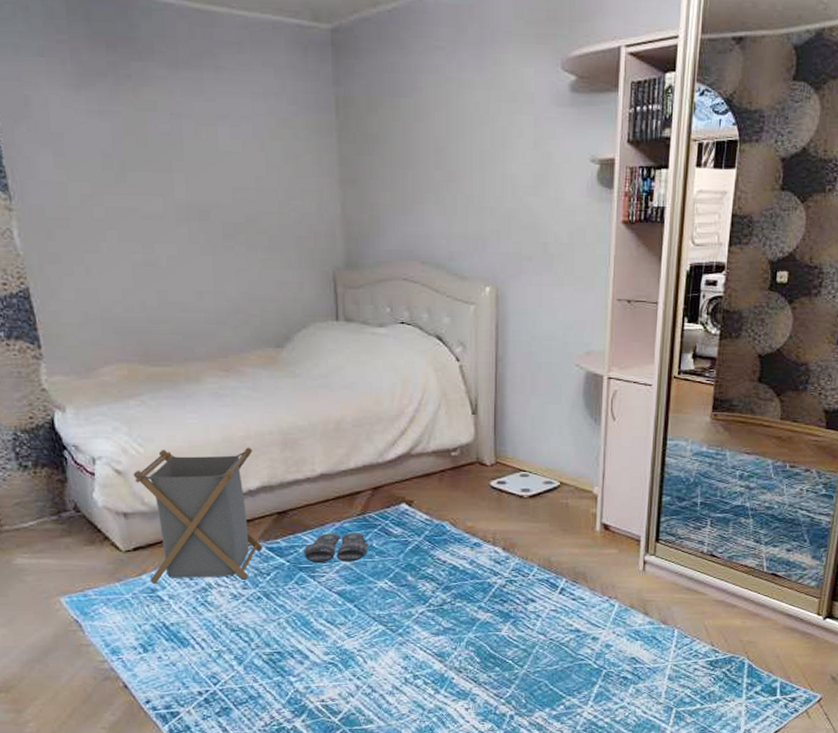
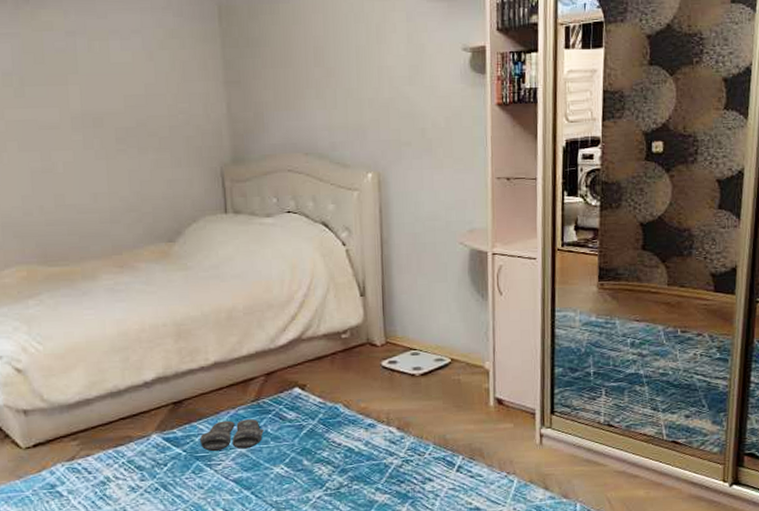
laundry basket: present [133,447,263,584] -> none [32,340,160,479]

